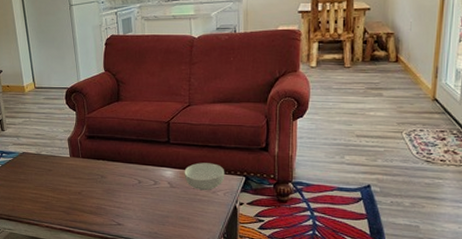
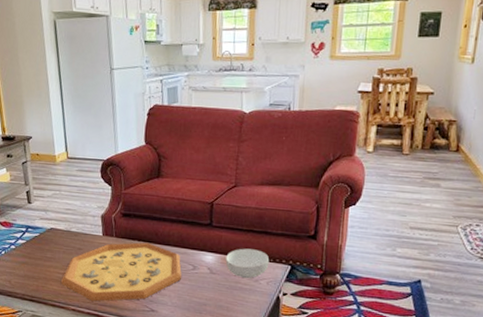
decorative tray: none [35,161,145,218] -> present [61,242,182,302]

